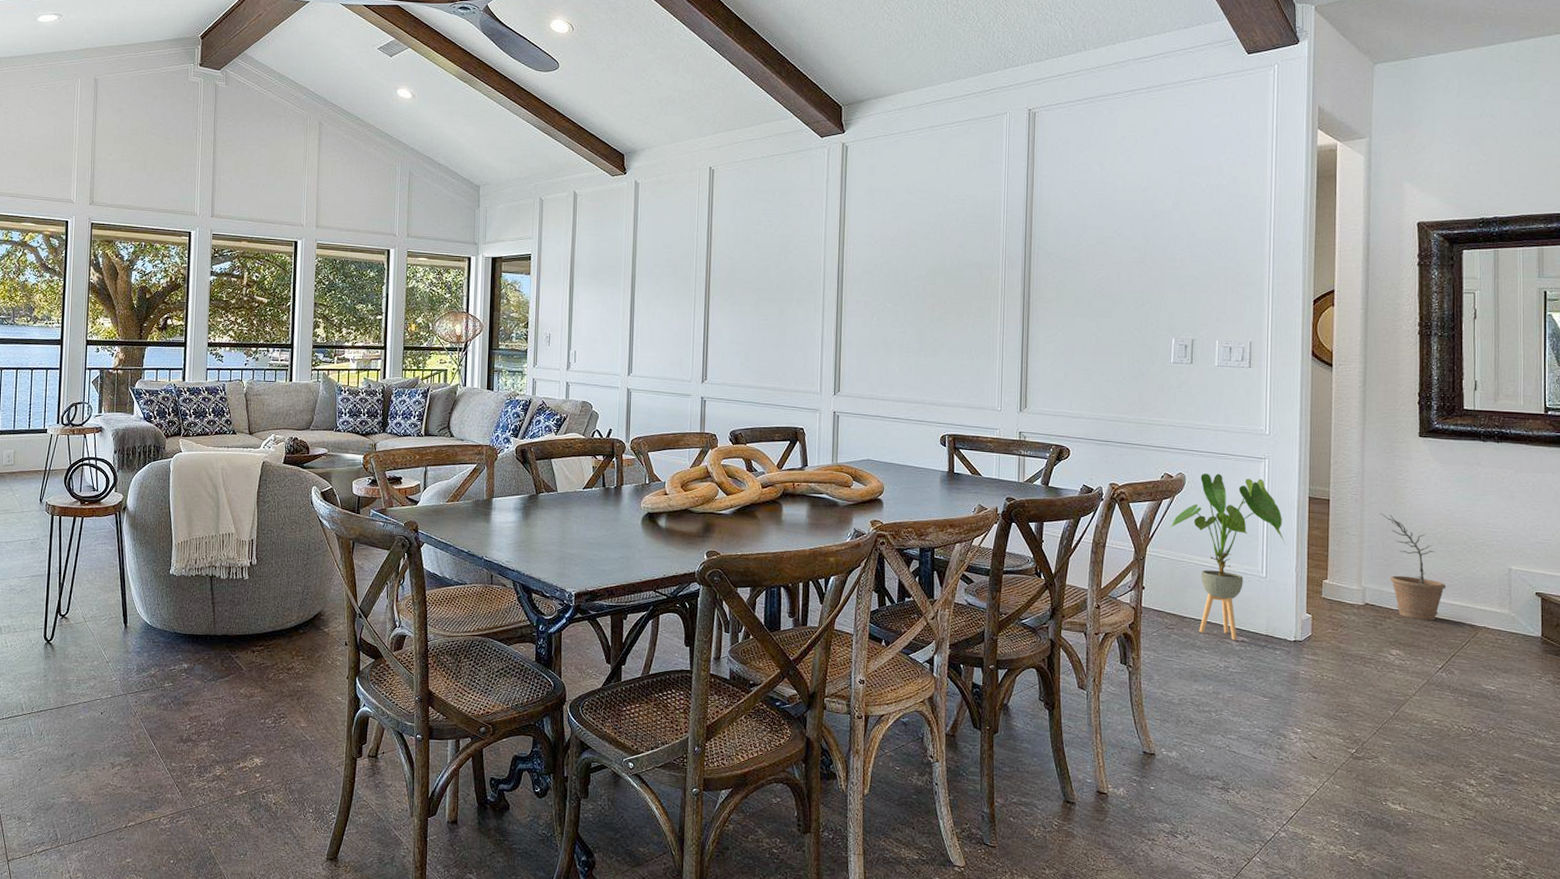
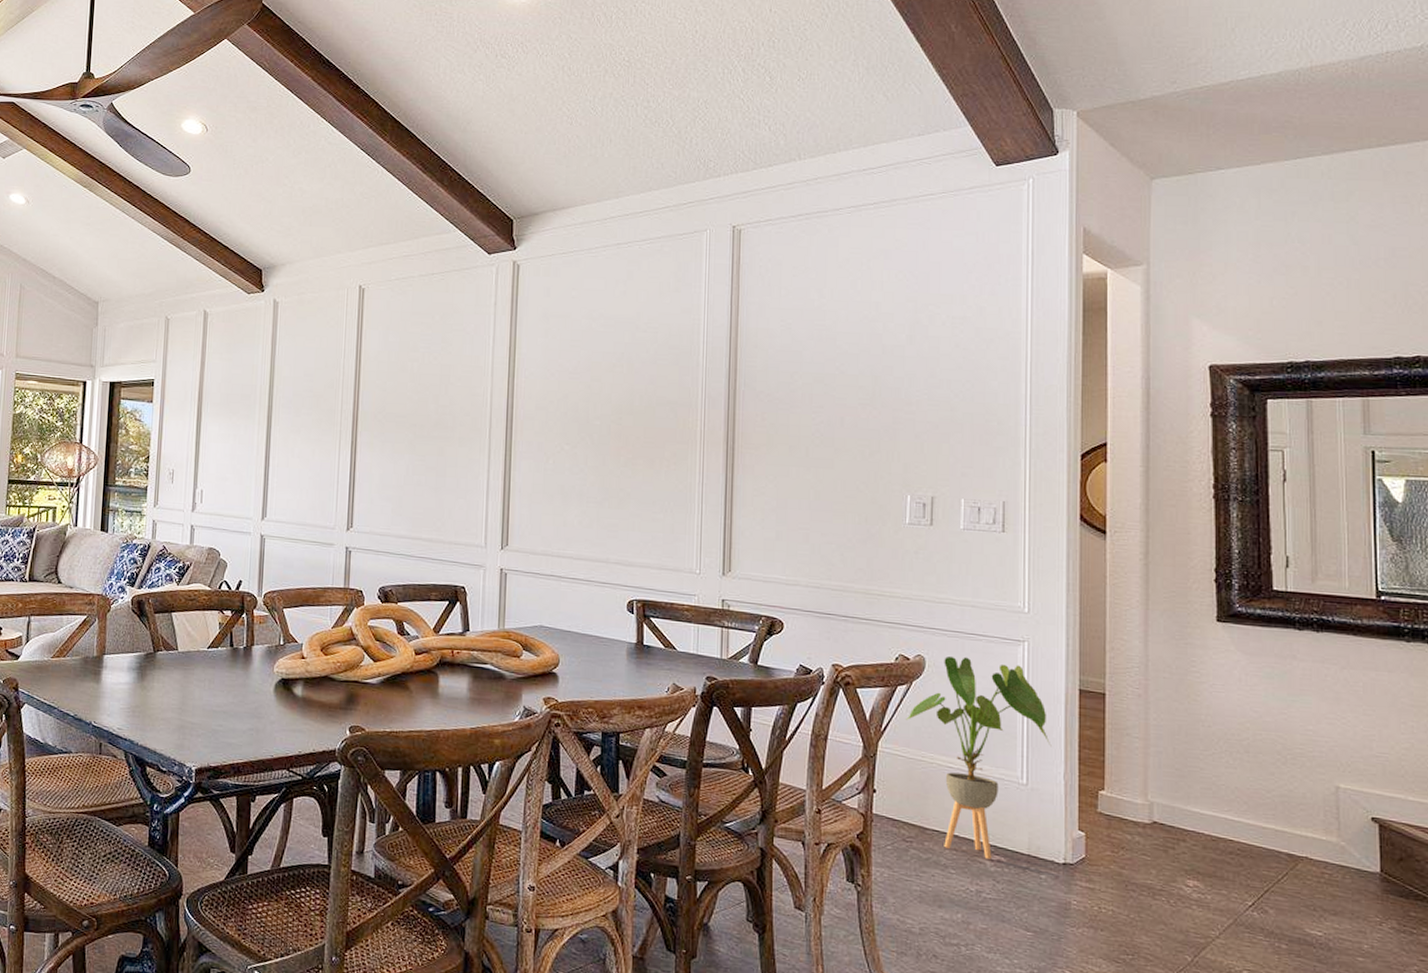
plant pot: present [1380,514,1446,620] -> none [1169,713,1256,846]

